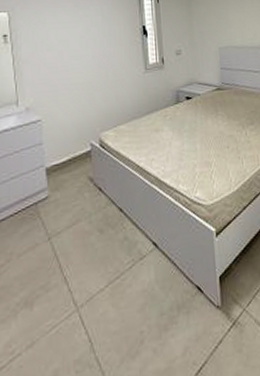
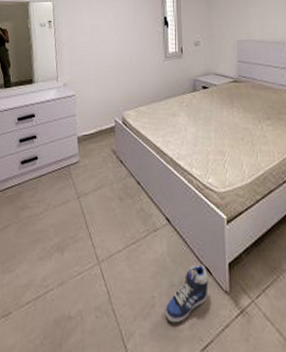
sneaker: none [156,284,200,355] -> present [166,264,209,323]

